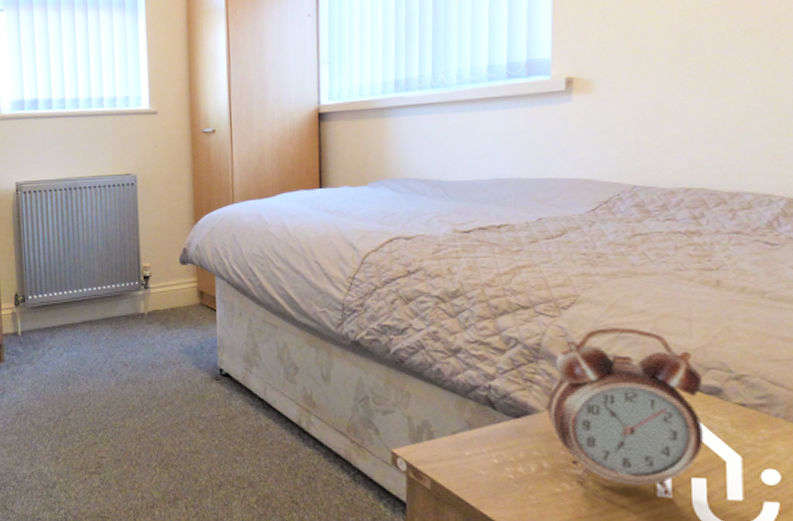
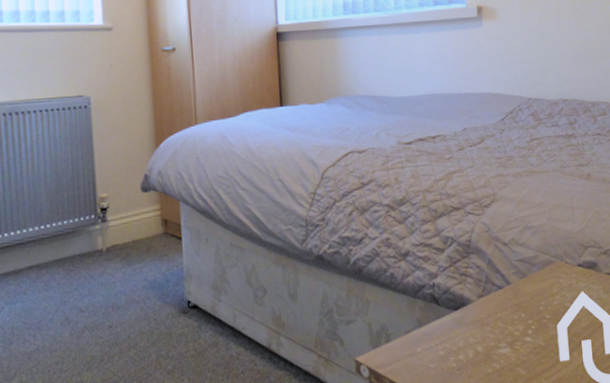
alarm clock: present [547,328,703,497] -> none [478,219,588,360]

